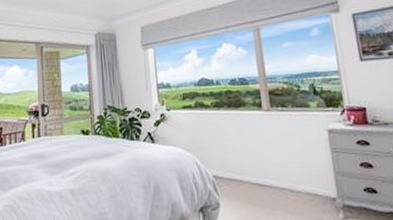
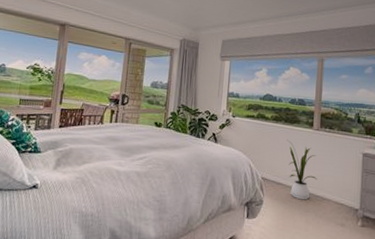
house plant: none [234,127,279,196] -> present [287,140,317,200]

